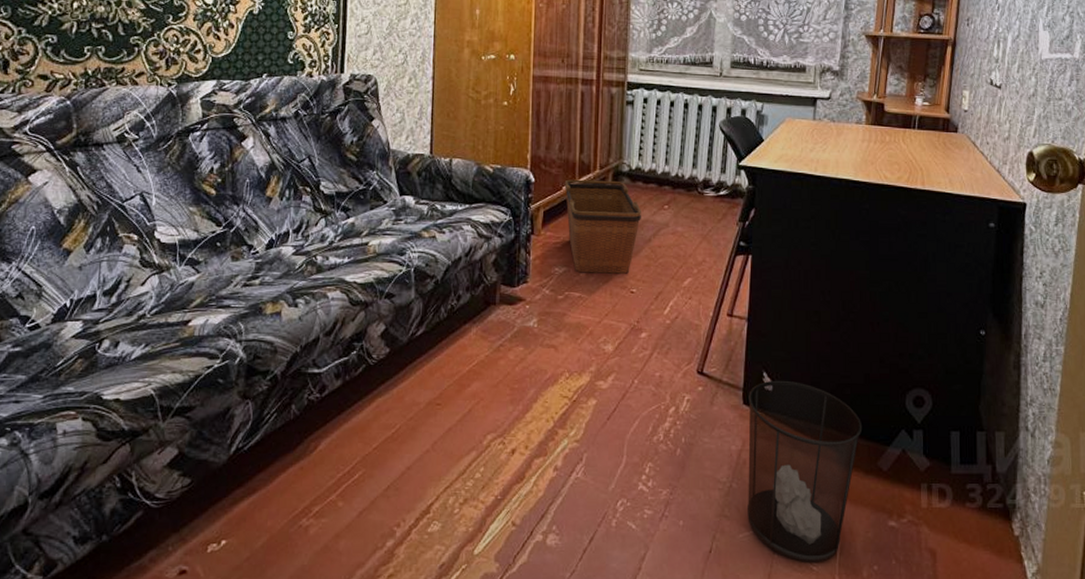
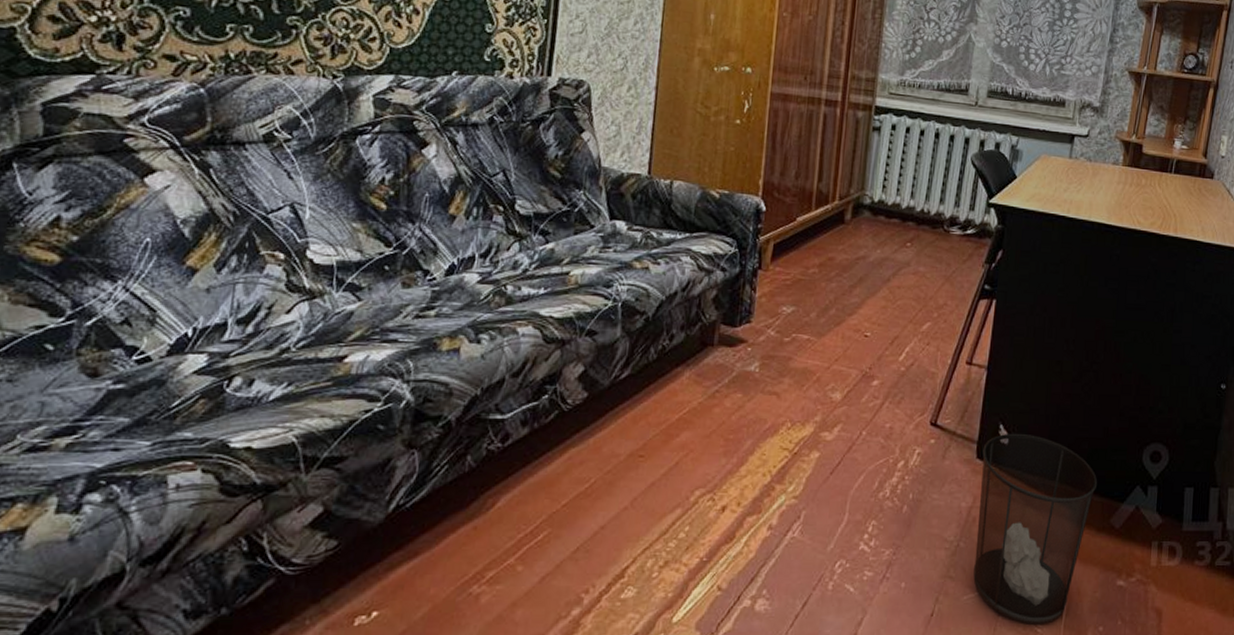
bicycle basket: present [564,179,641,274] -> none [798,210,882,316]

